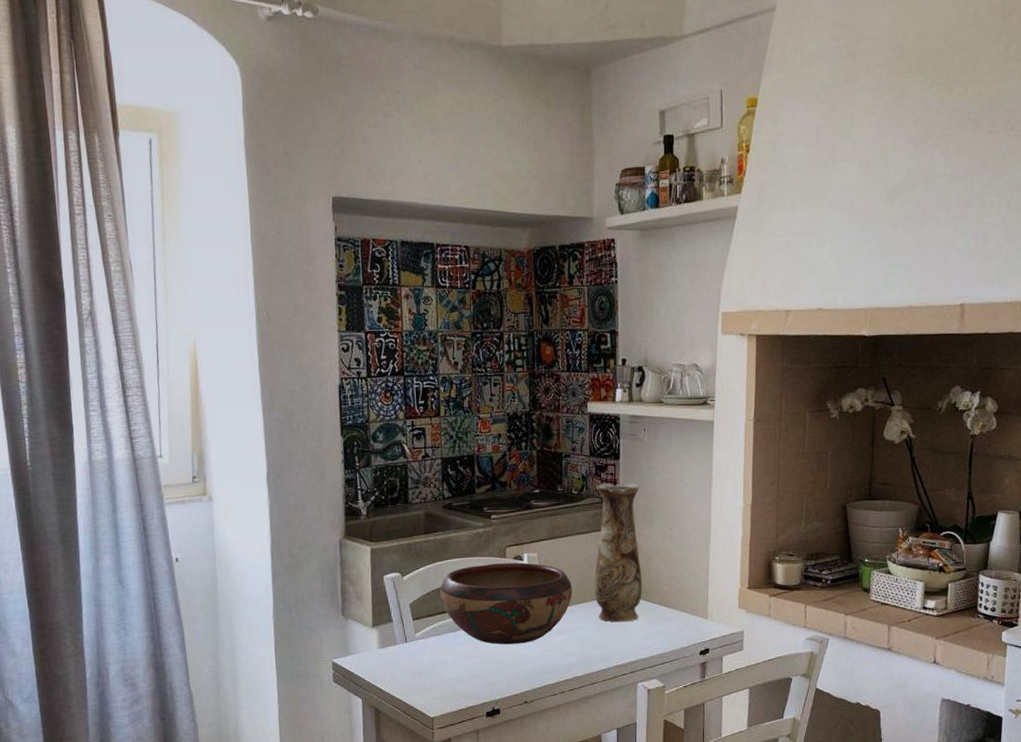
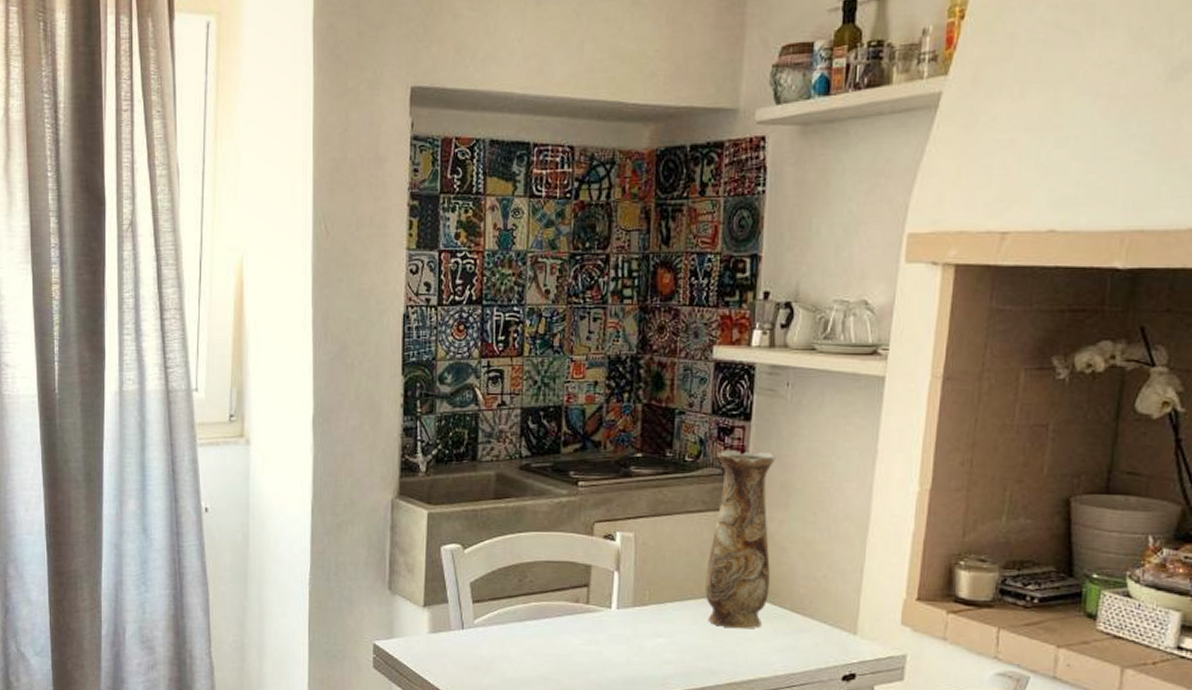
decorative bowl: present [439,562,573,645] -> none [507,542,677,644]

